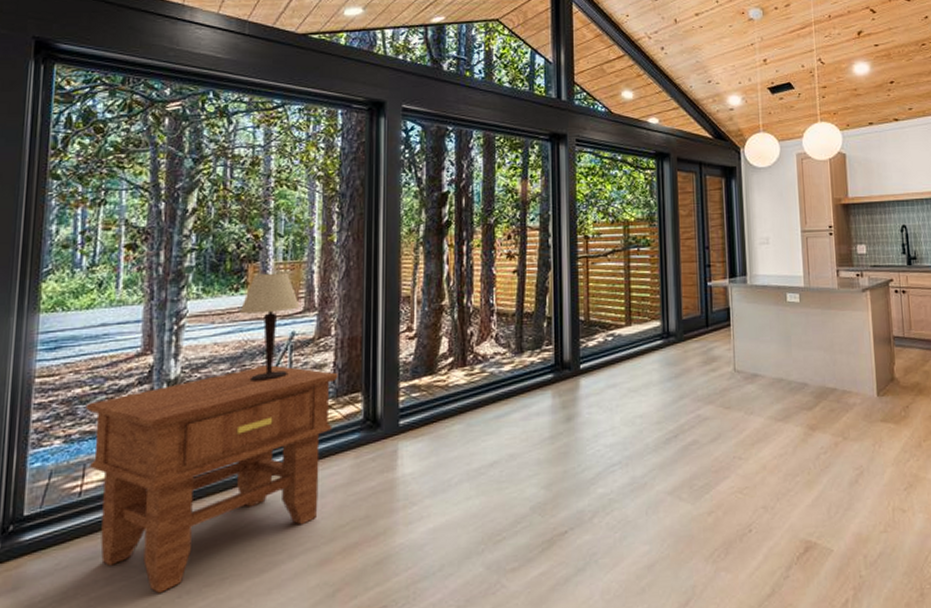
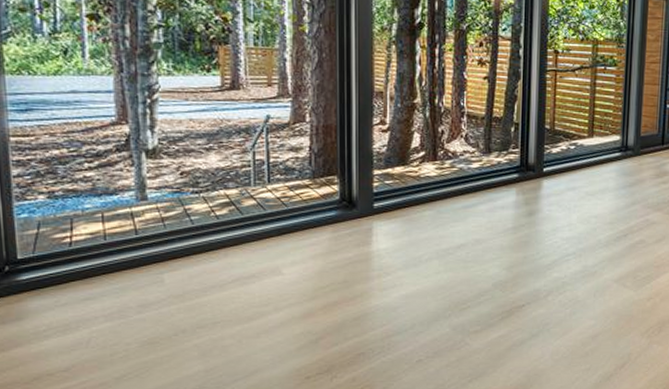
side table: present [85,365,338,594] -> none [65,144,314,331]
table lamp: present [239,272,300,383] -> none [212,56,274,159]

